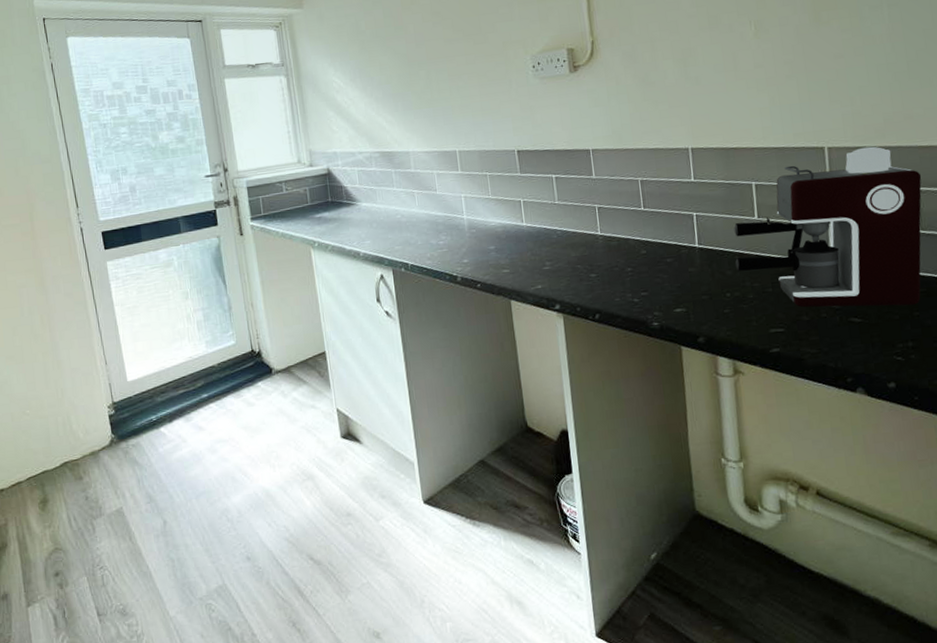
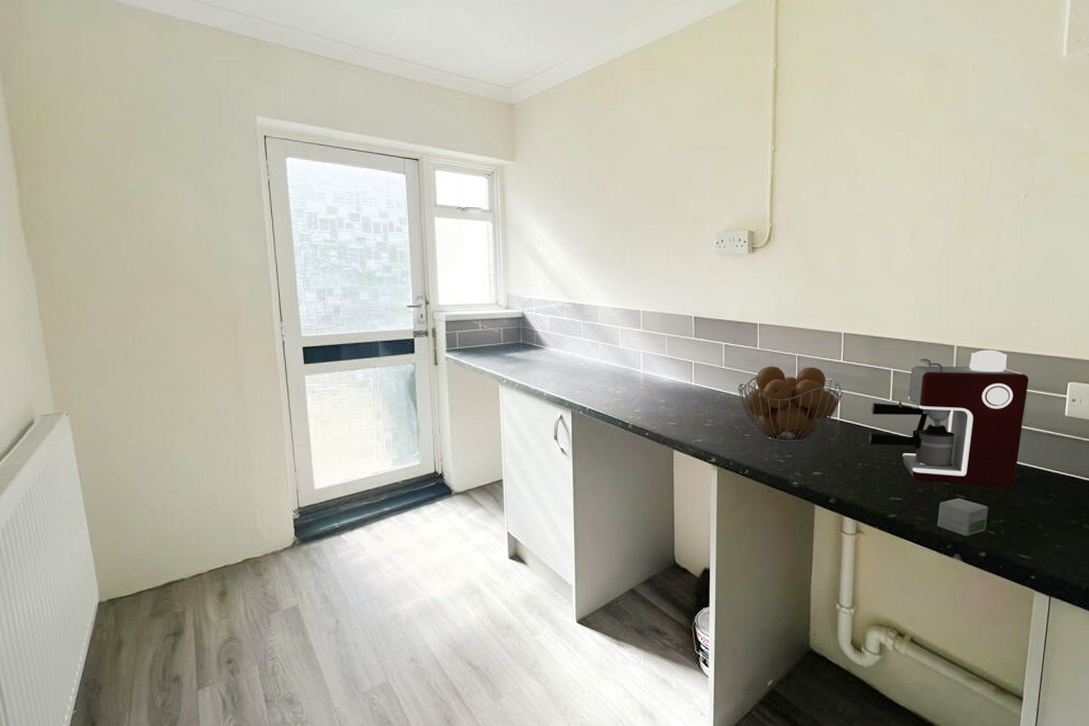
fruit basket: none [575,190,699,280] -> present [738,366,843,443]
small box: none [830,321,892,366] -> present [937,497,988,537]

